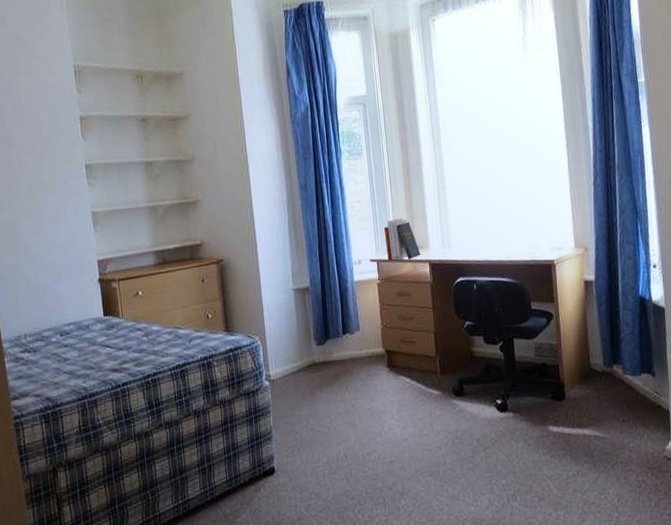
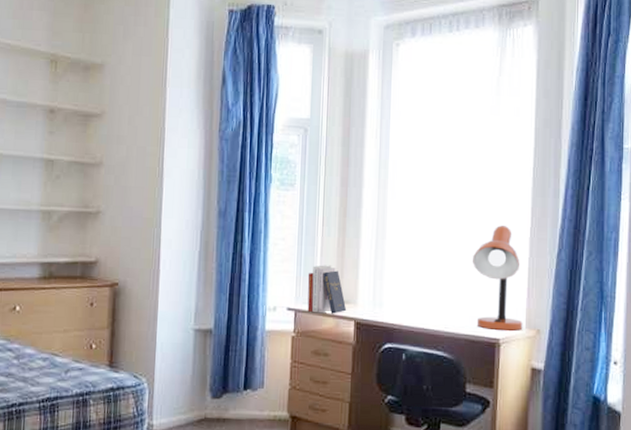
desk lamp: none [522,163,573,254] -> present [473,225,523,331]

